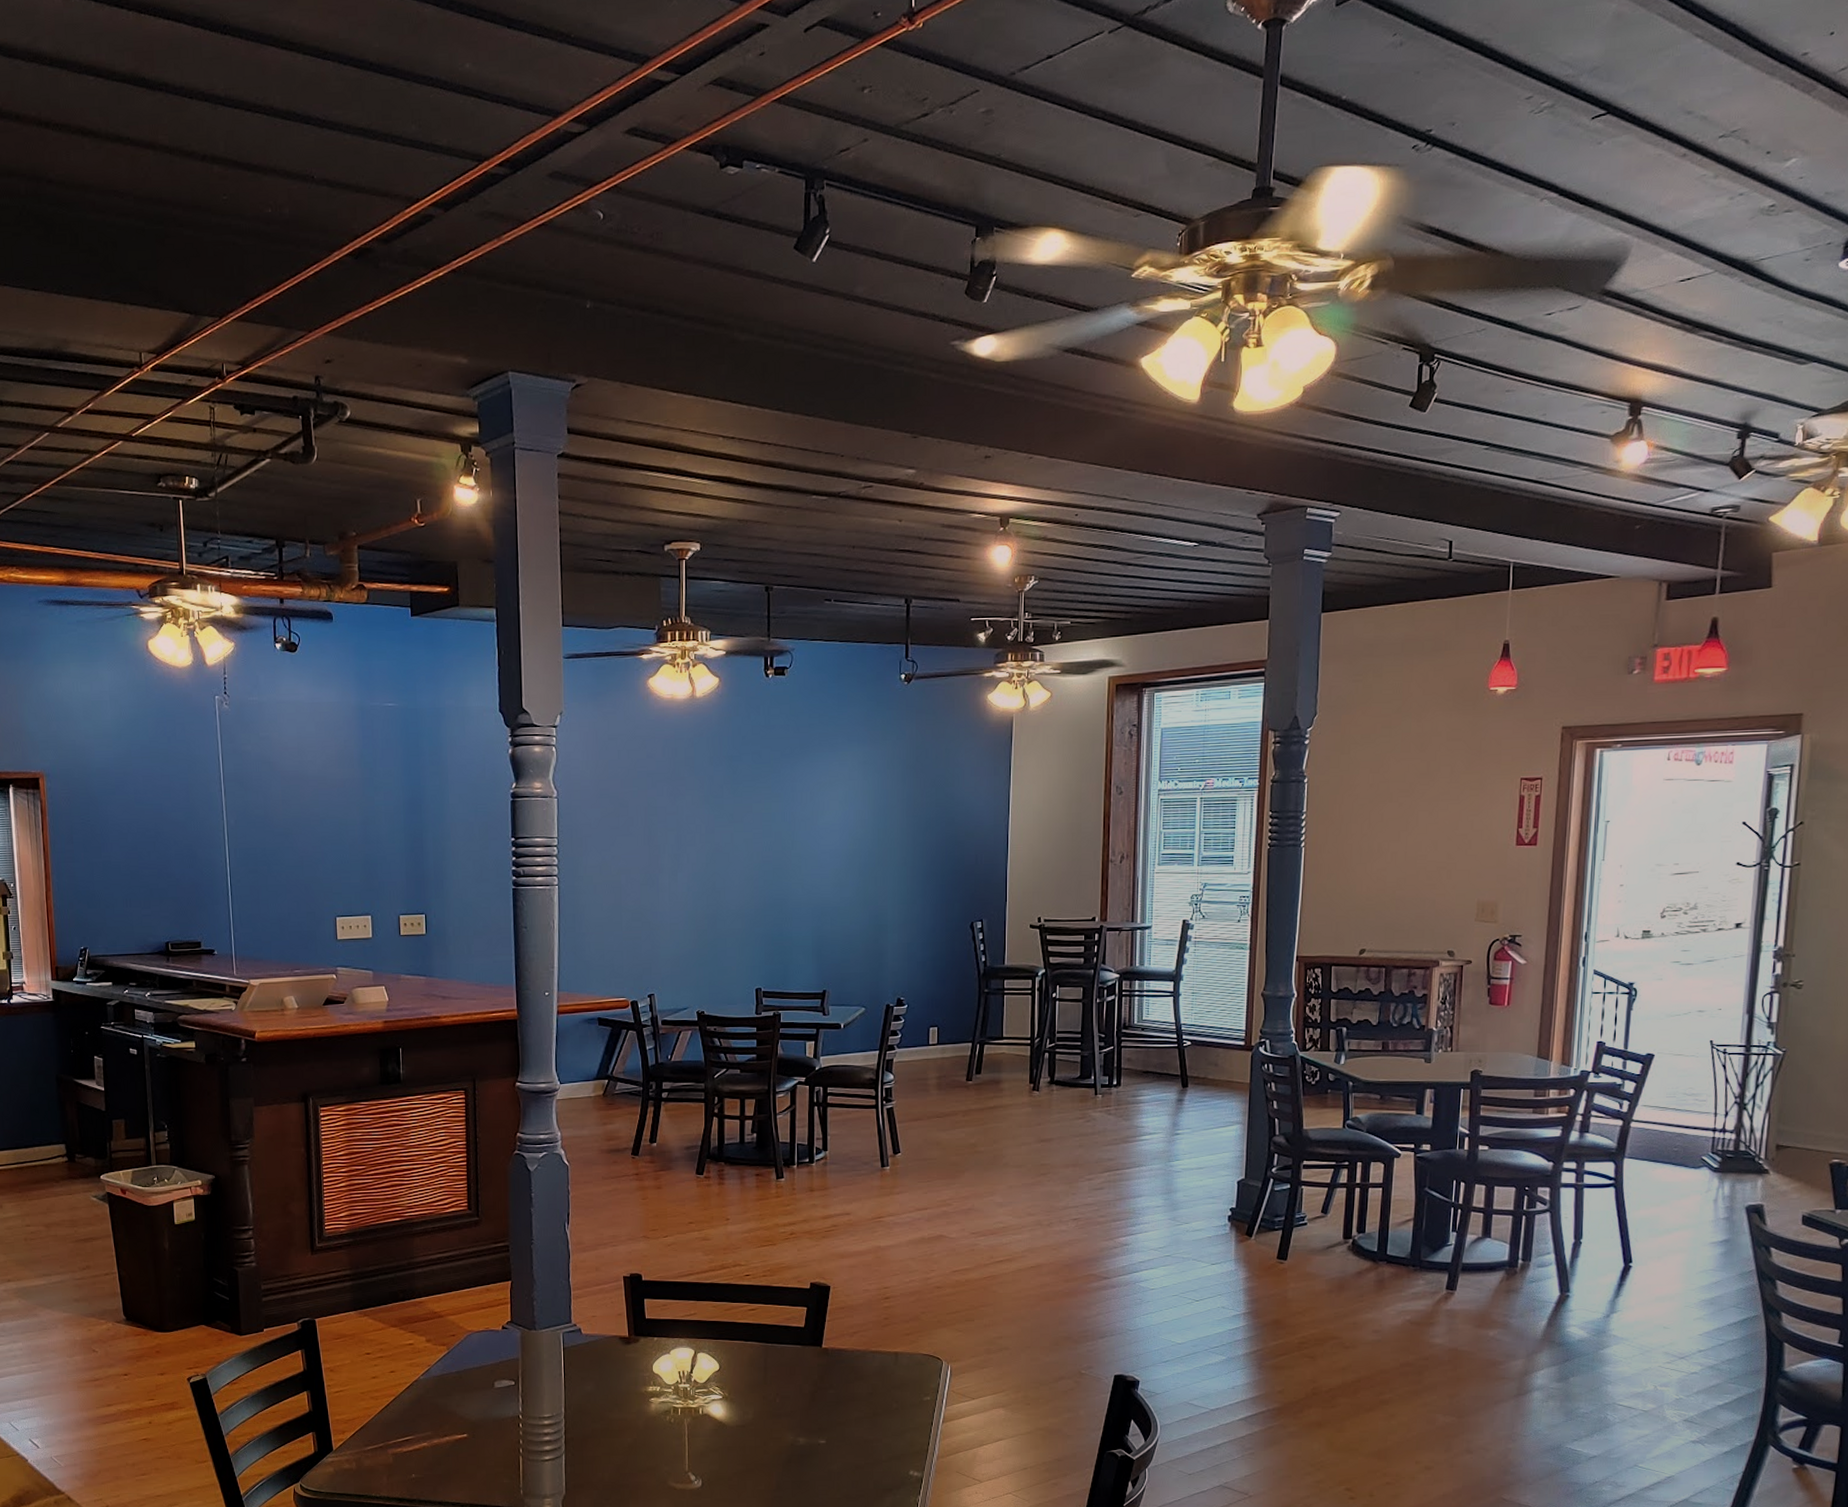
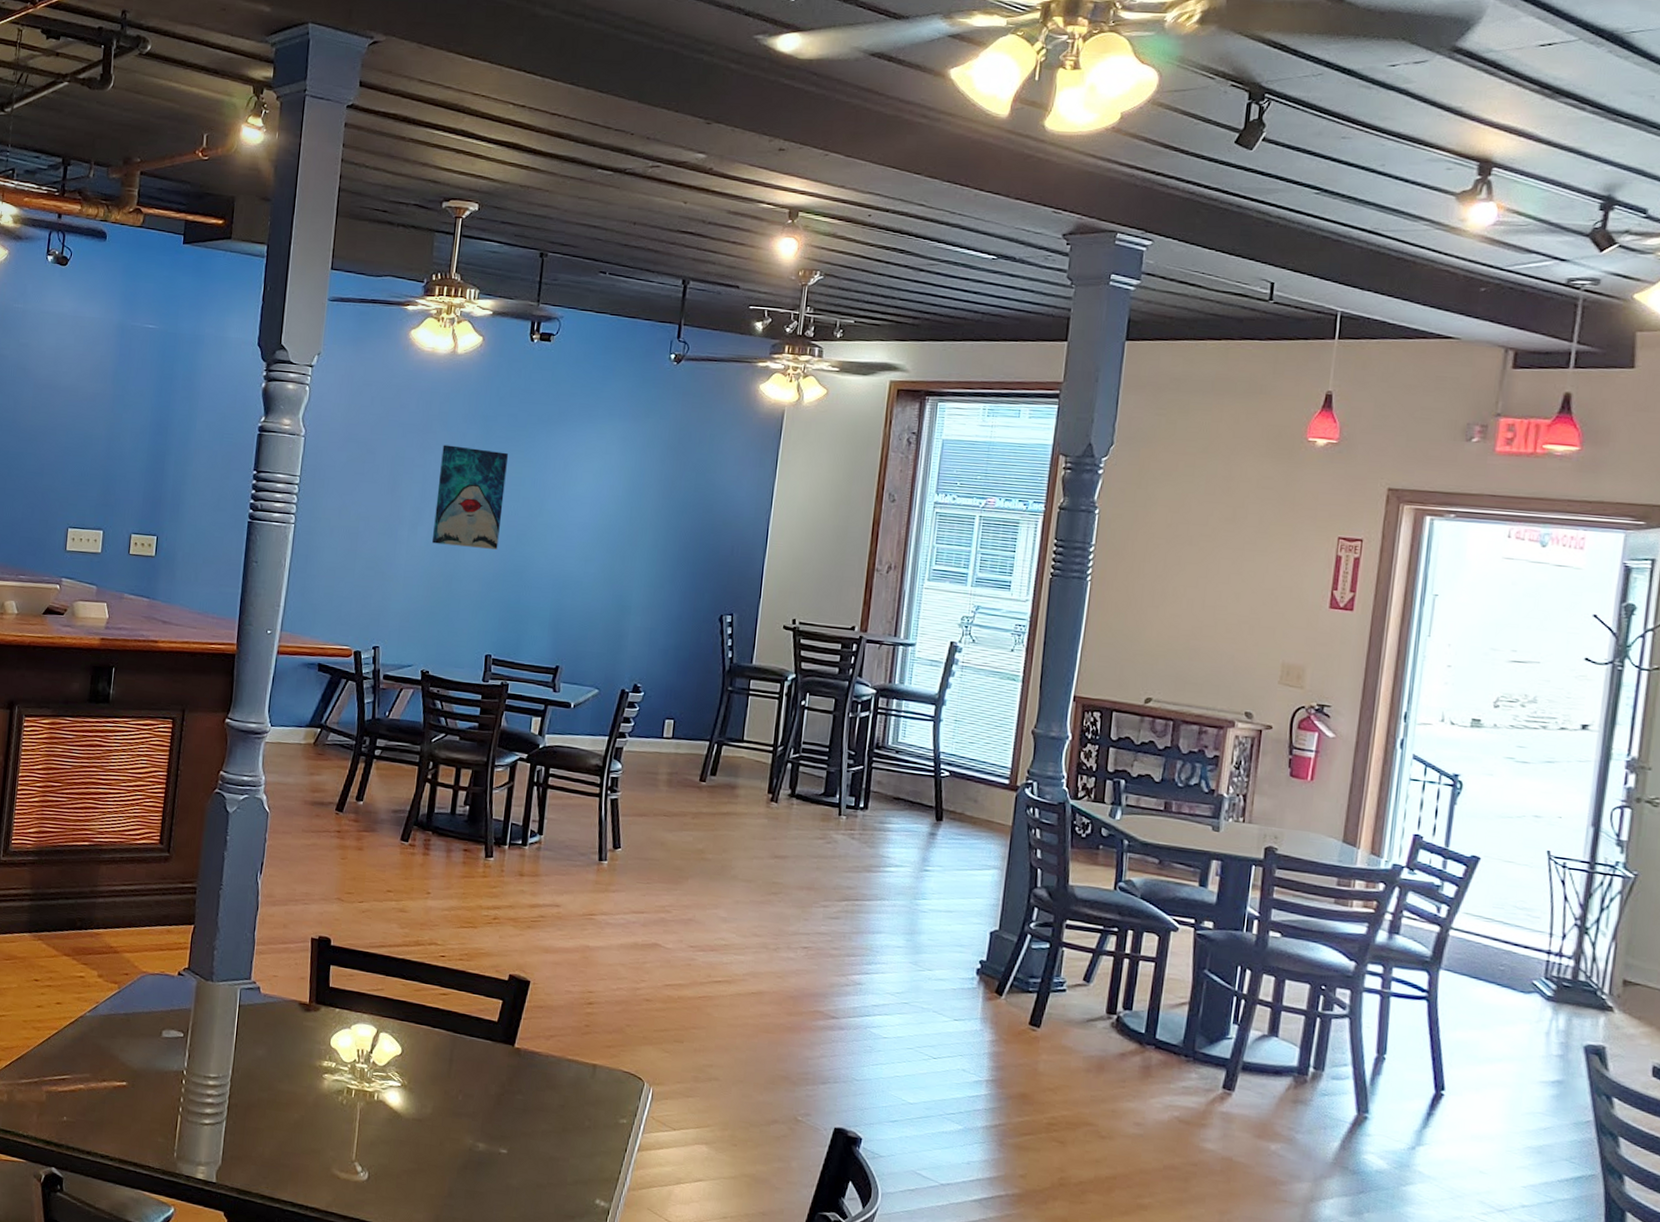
wall art: none [692,789,757,888] -> present [432,444,508,550]

